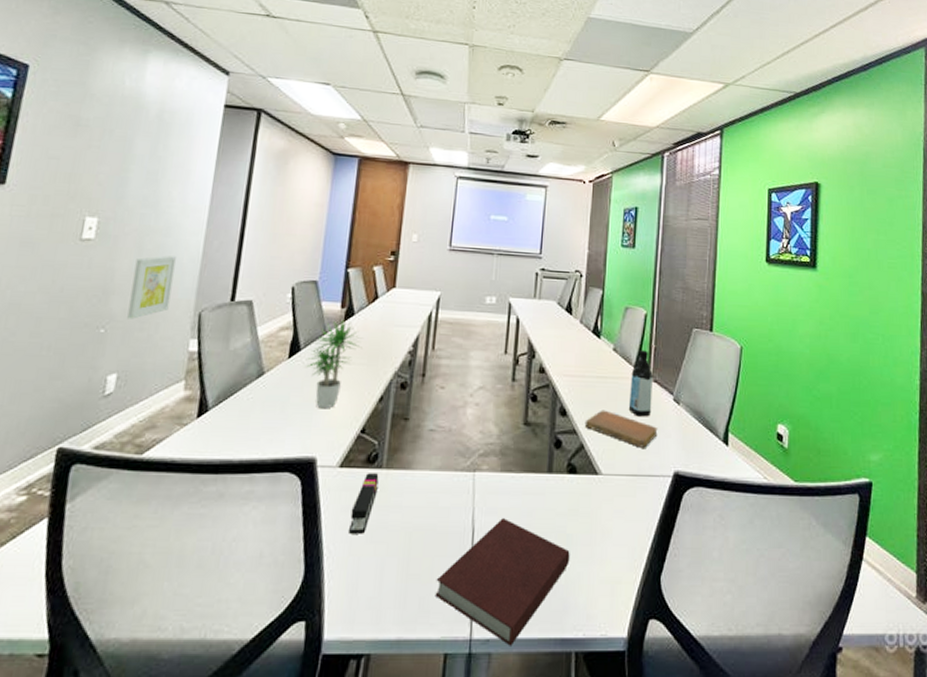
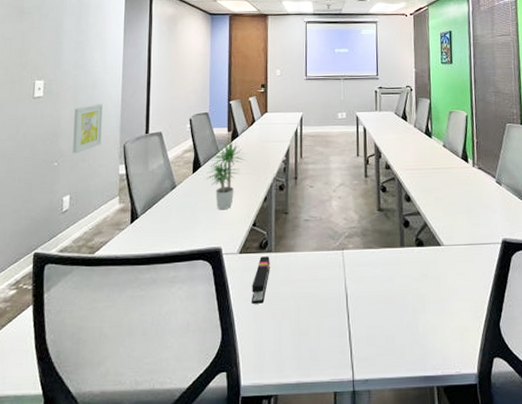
notebook: present [435,518,570,646] -> none [322,285,425,384]
notebook: present [584,410,658,448] -> none [426,194,486,222]
water bottle: present [628,350,654,417] -> none [459,144,479,198]

